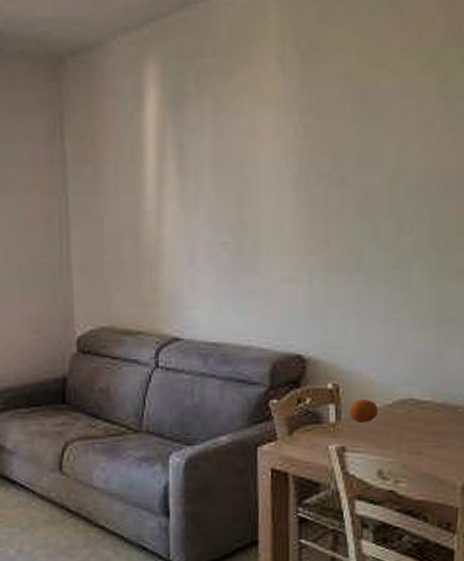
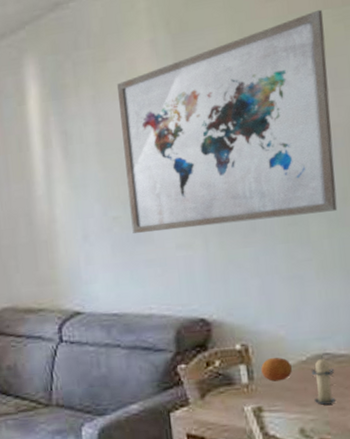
wall art: none [239,46,452,262] -> present [116,9,338,233]
candle: none [394,401,417,449] -> present [310,355,336,405]

